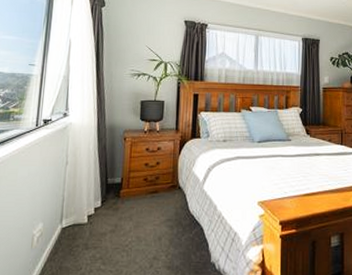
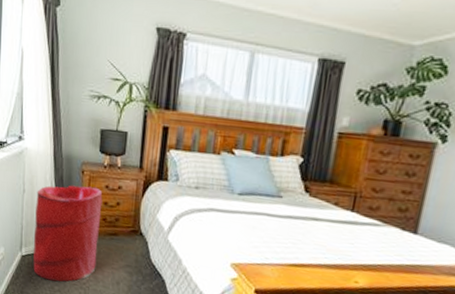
laundry hamper: none [73,151,144,249] -> present [33,185,103,282]

